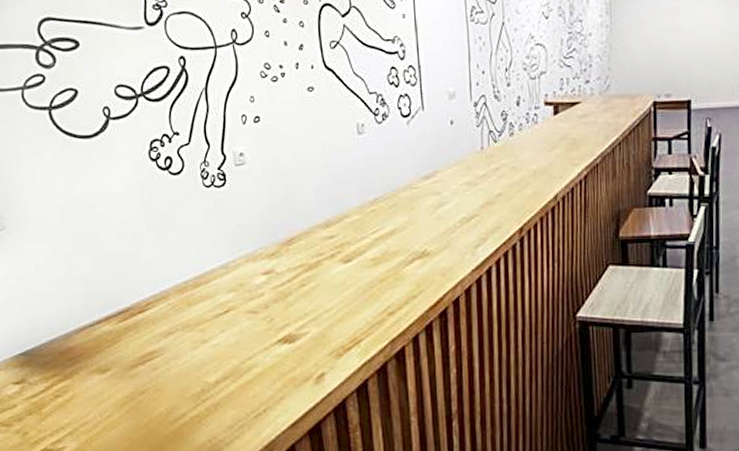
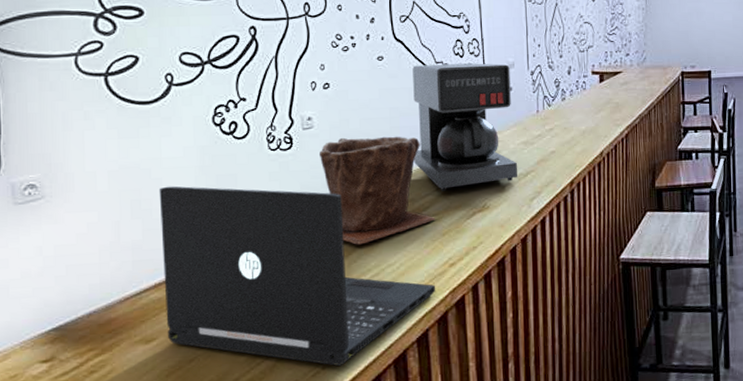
laptop: none [104,221,375,410] -> present [159,186,436,367]
plant pot: none [253,174,372,288] -> present [320,136,435,245]
coffee maker: none [345,93,460,236] -> present [413,63,517,192]

